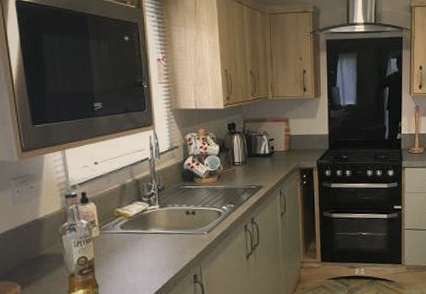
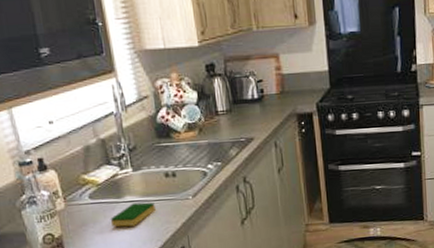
dish sponge: none [136,235,175,255] -> present [110,202,155,227]

